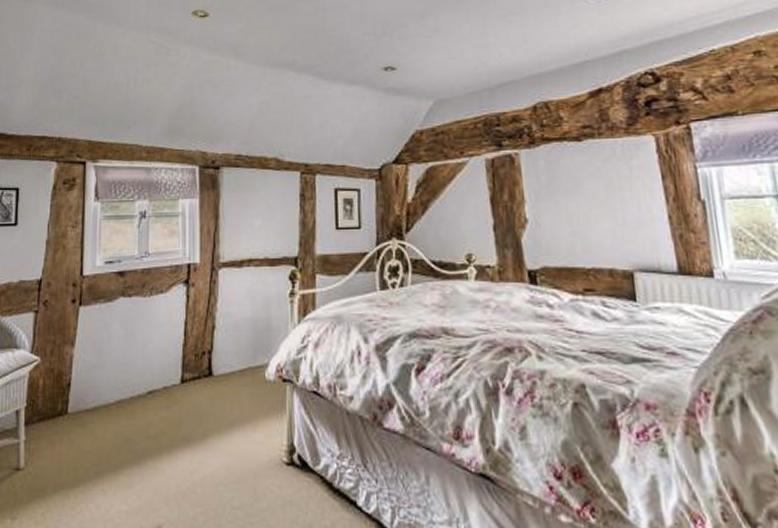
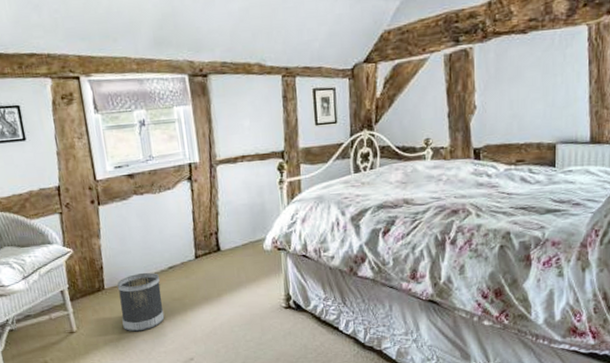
wastebasket: none [81,395,136,478] -> present [117,272,165,332]

